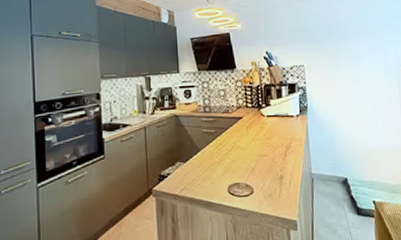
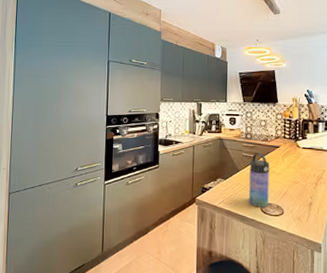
water bottle: none [211,127,236,190] -> present [249,153,270,208]

